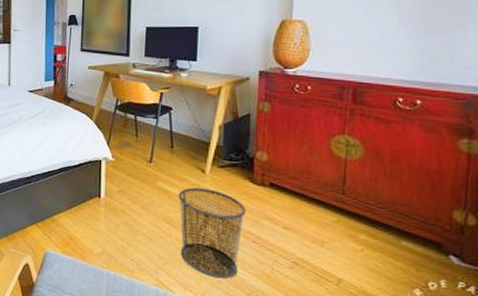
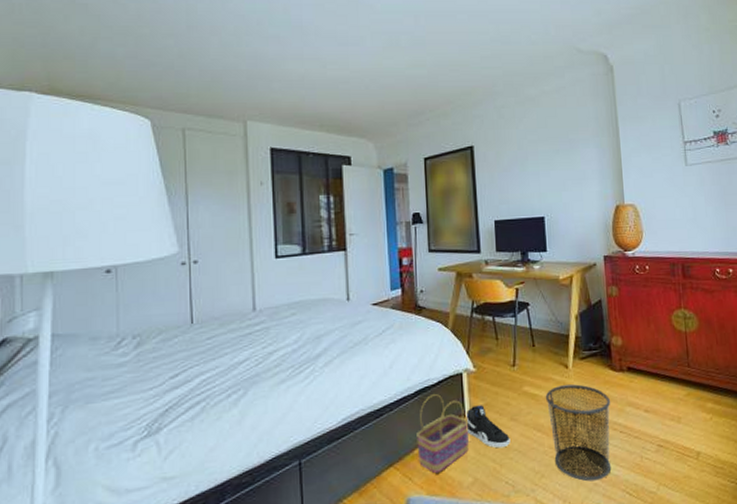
basket: none [57,174,103,238] -> present [416,394,469,474]
sneaker: none [100,190,140,231] -> present [466,405,510,448]

